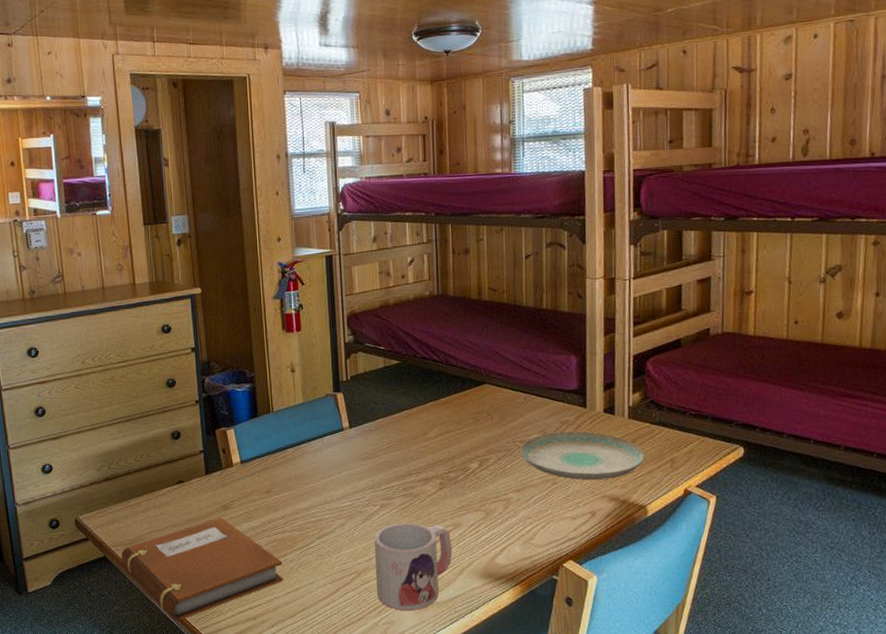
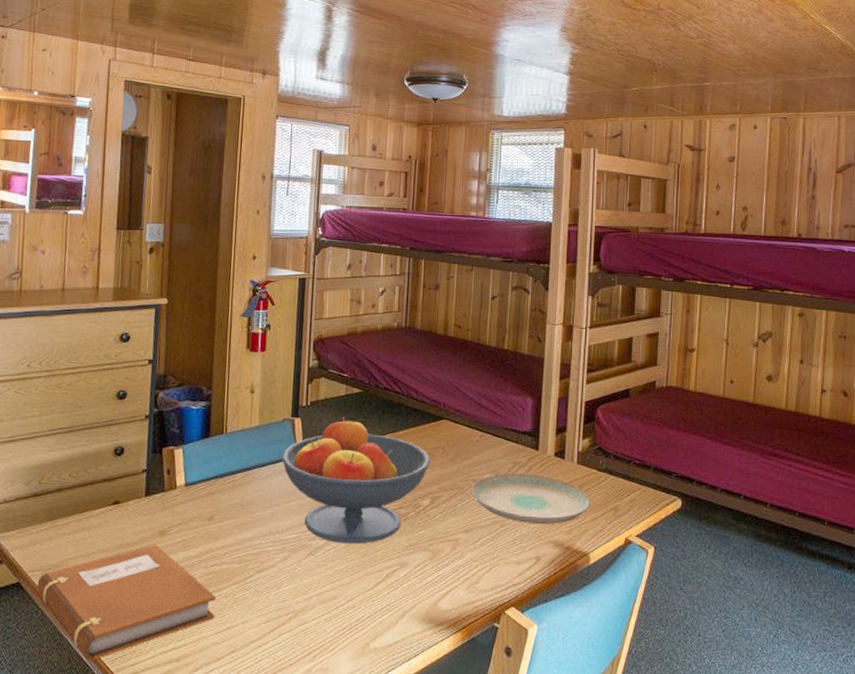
fruit bowl: none [328,388,476,508] -> present [281,417,431,544]
mug: present [375,523,452,611] -> none [313,559,396,657]

